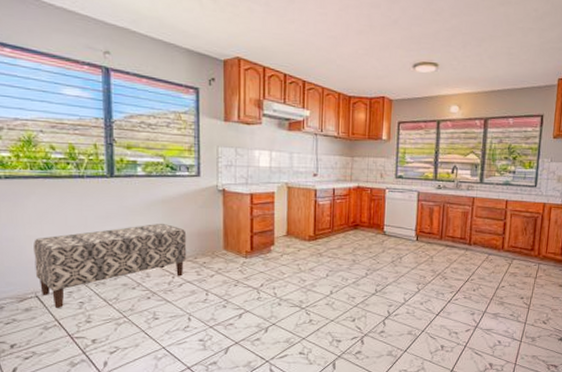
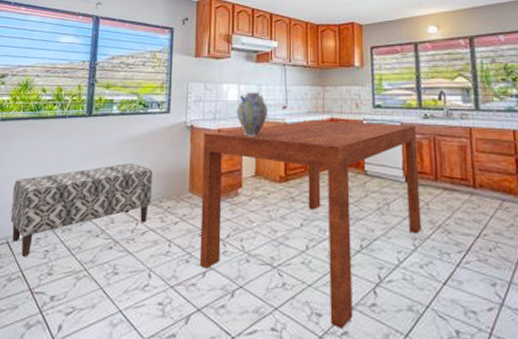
dining table: none [236,187,430,349] -> present [199,120,422,329]
ceramic jug: none [269,159,299,201] -> present [237,92,268,137]

